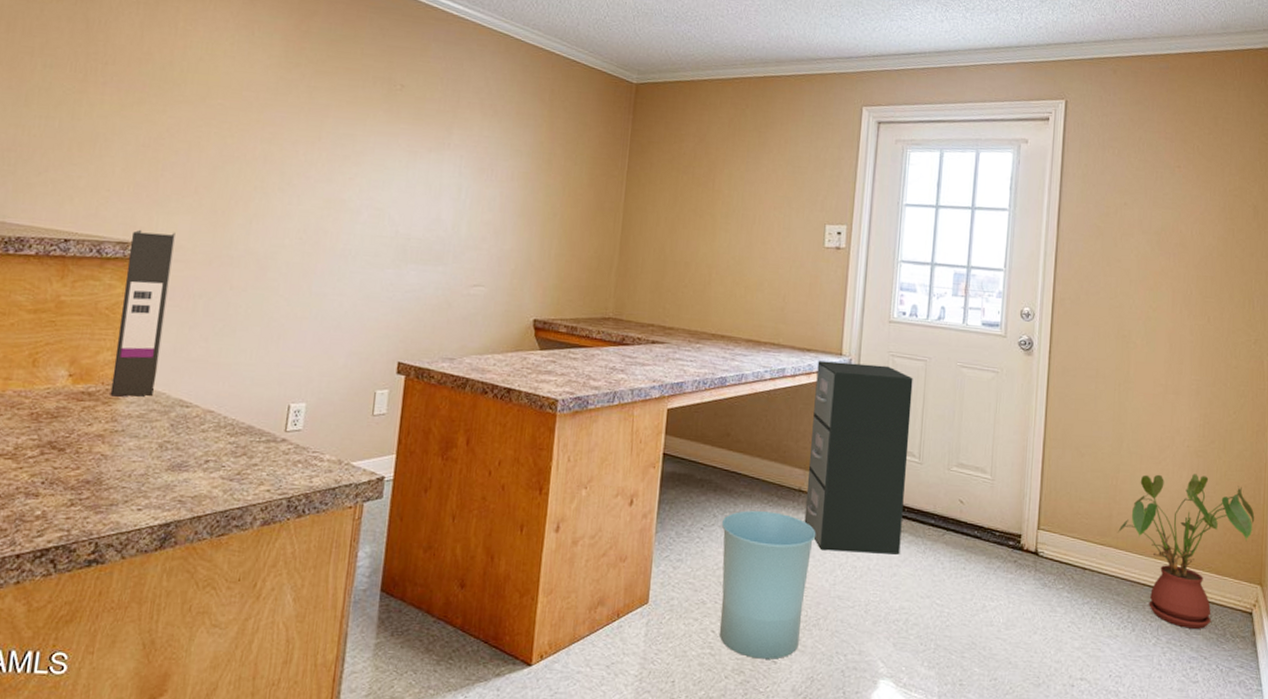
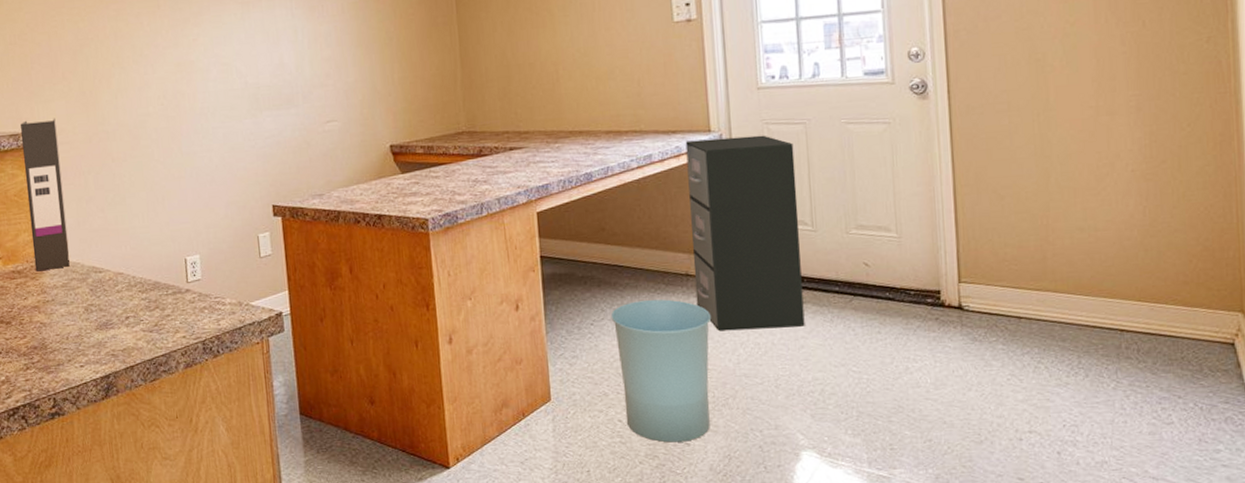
house plant: present [1117,474,1255,629] -> none [1054,200,1228,368]

